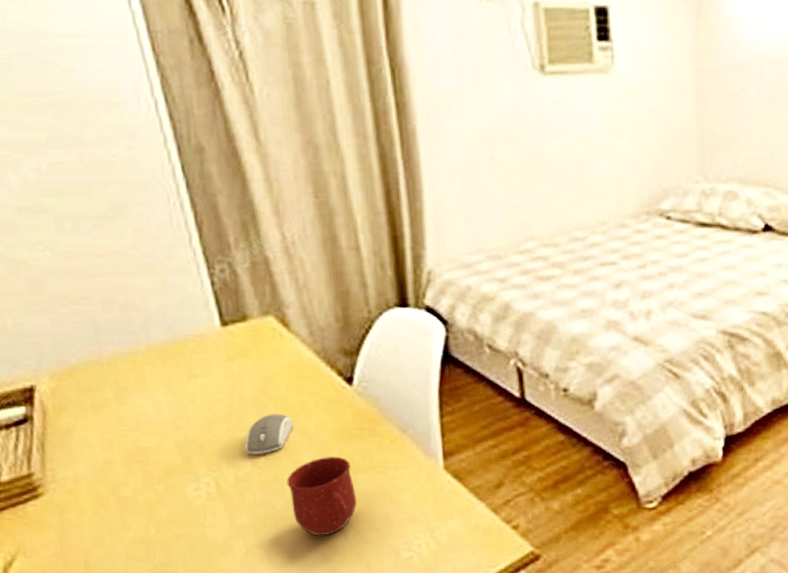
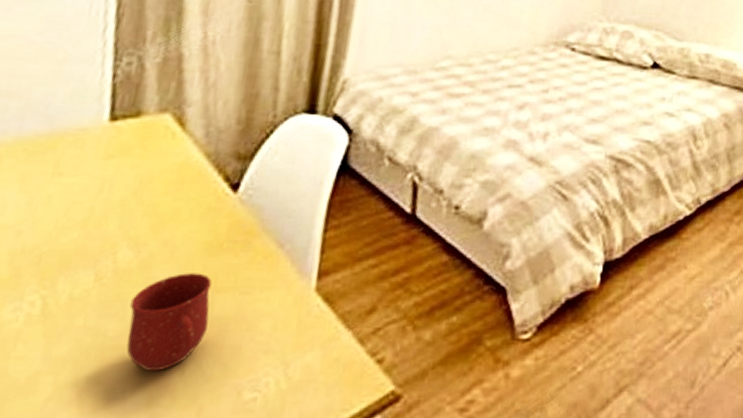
computer mouse: present [244,413,294,455] -> none [92,221,160,268]

